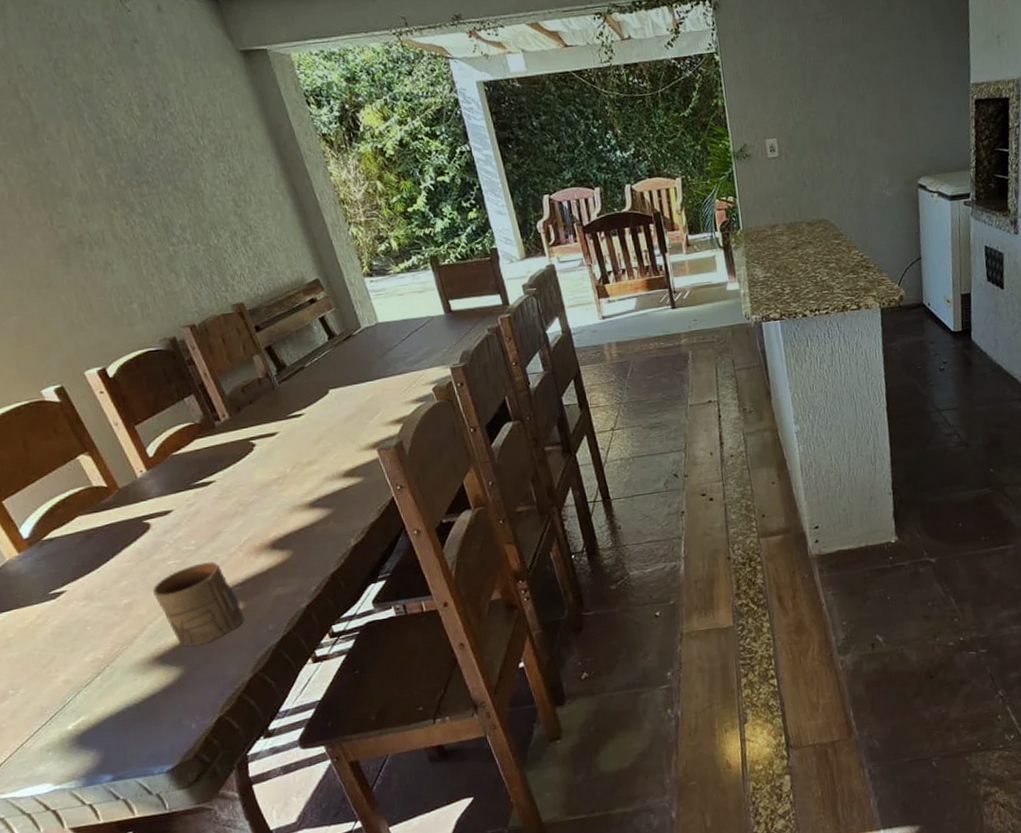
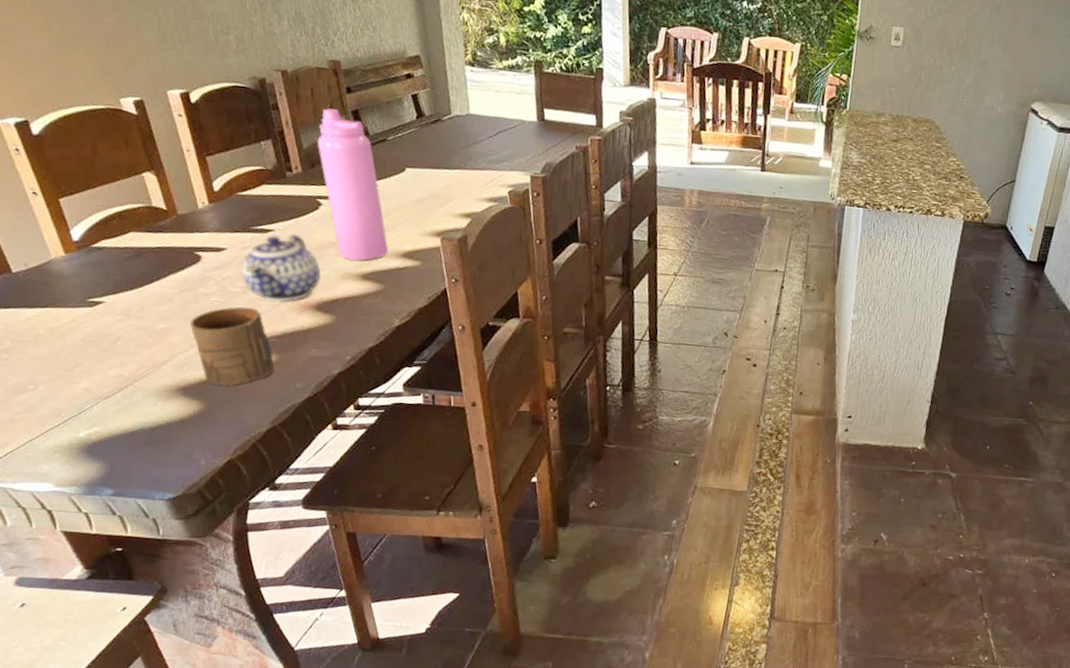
teapot: none [189,480,270,552] -> present [240,234,321,303]
water bottle: none [236,350,330,493] -> present [317,108,389,261]

